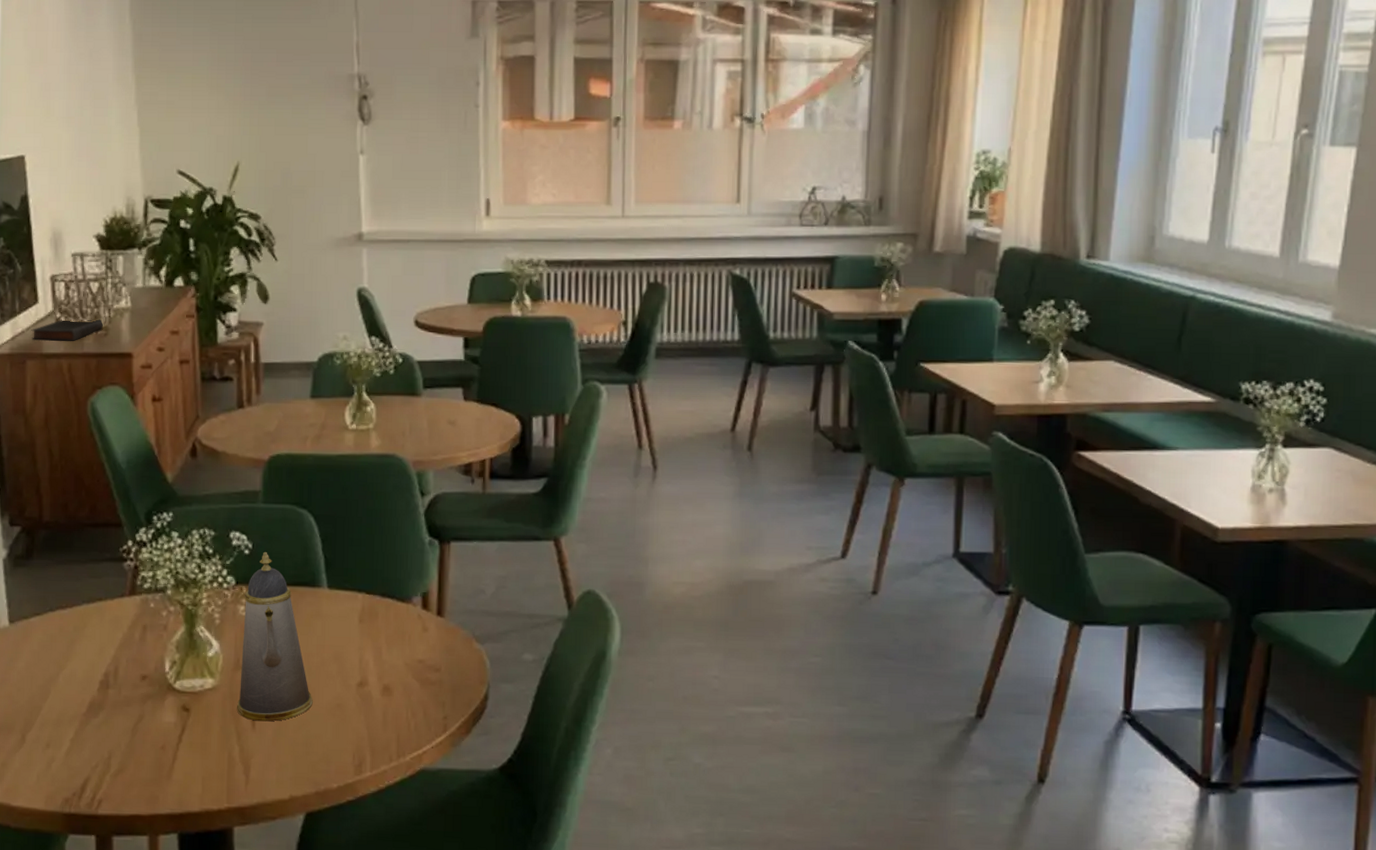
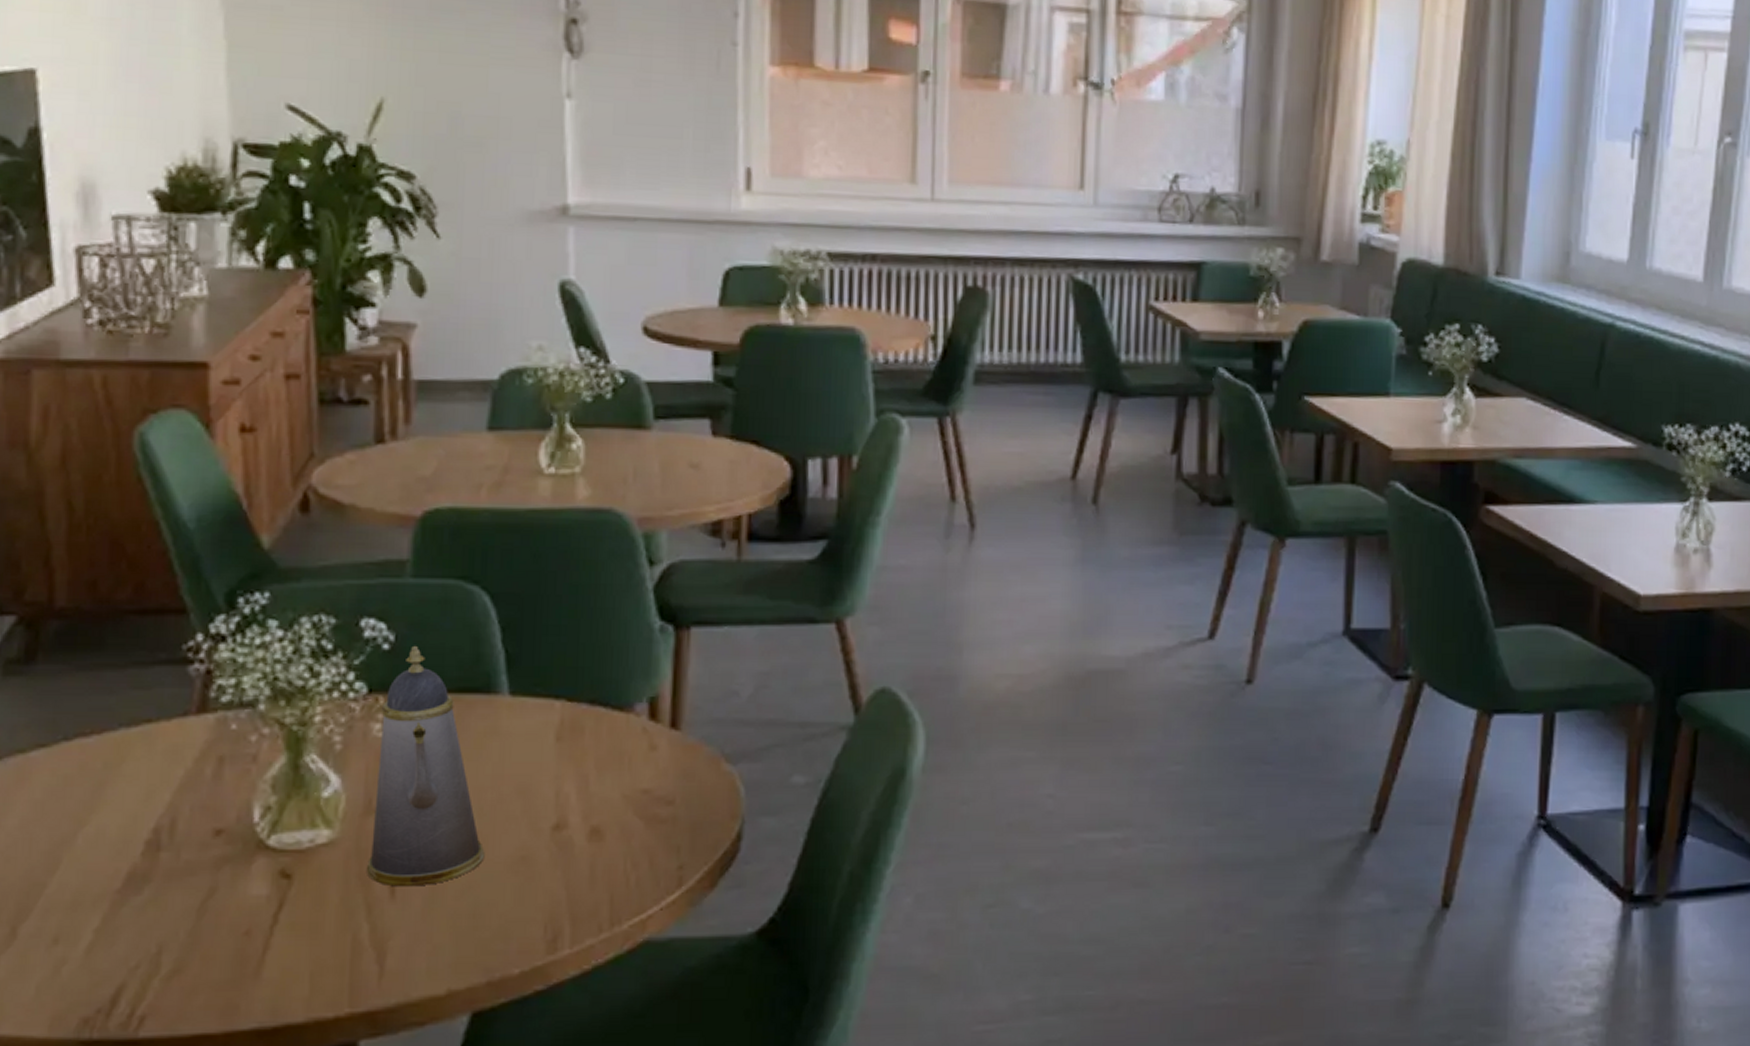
book: present [31,319,104,342] -> none [41,311,163,343]

